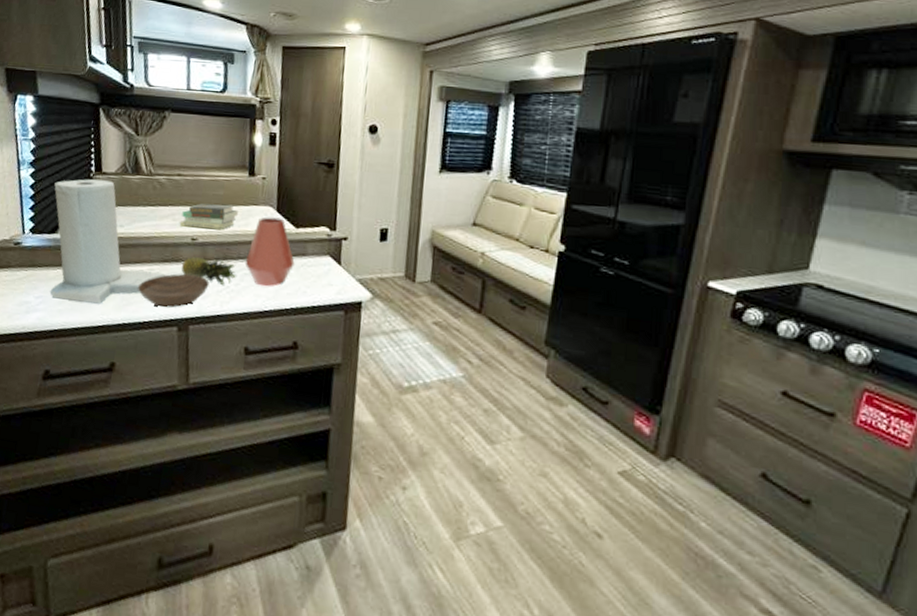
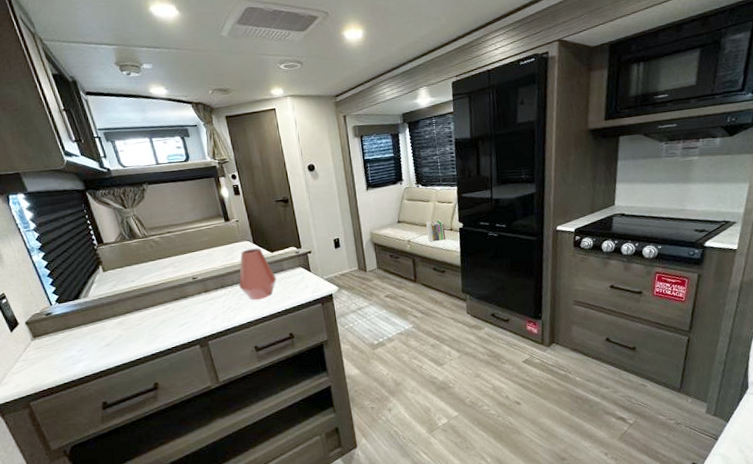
paper towel: present [49,179,167,304] -> none [66,249,180,348]
bowl: present [137,273,210,309] -> none [159,304,216,334]
books: present [179,203,238,230] -> none [179,246,224,272]
fruit: present [181,257,238,286] -> none [190,289,236,307]
books: none [510,232,538,264] -> present [426,219,446,242]

